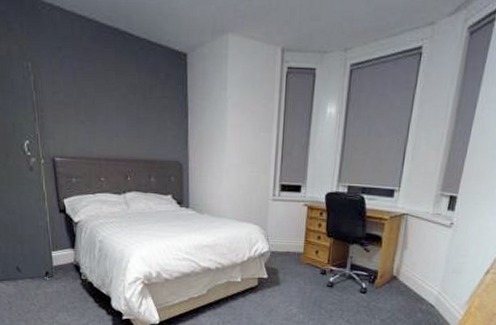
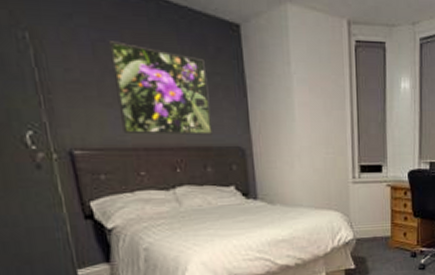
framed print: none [85,69,158,150] -> present [108,41,214,135]

